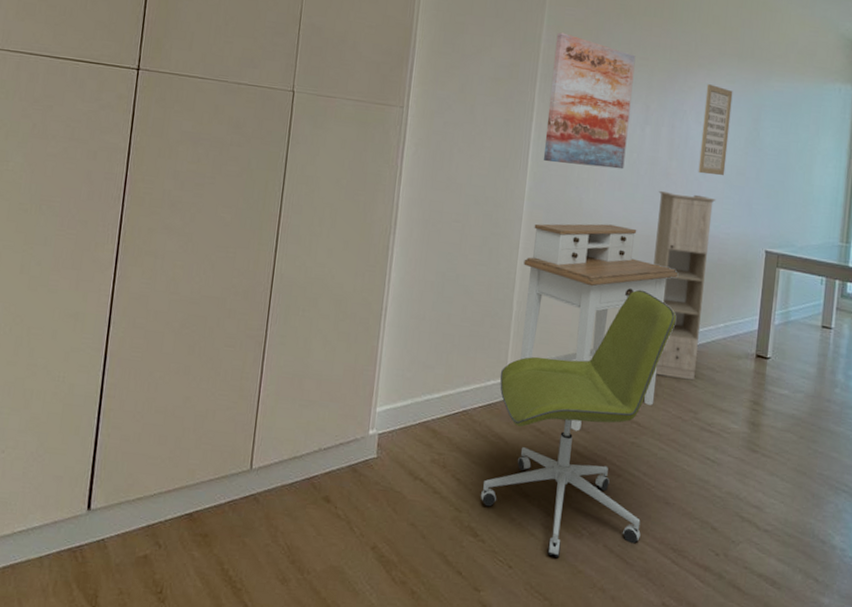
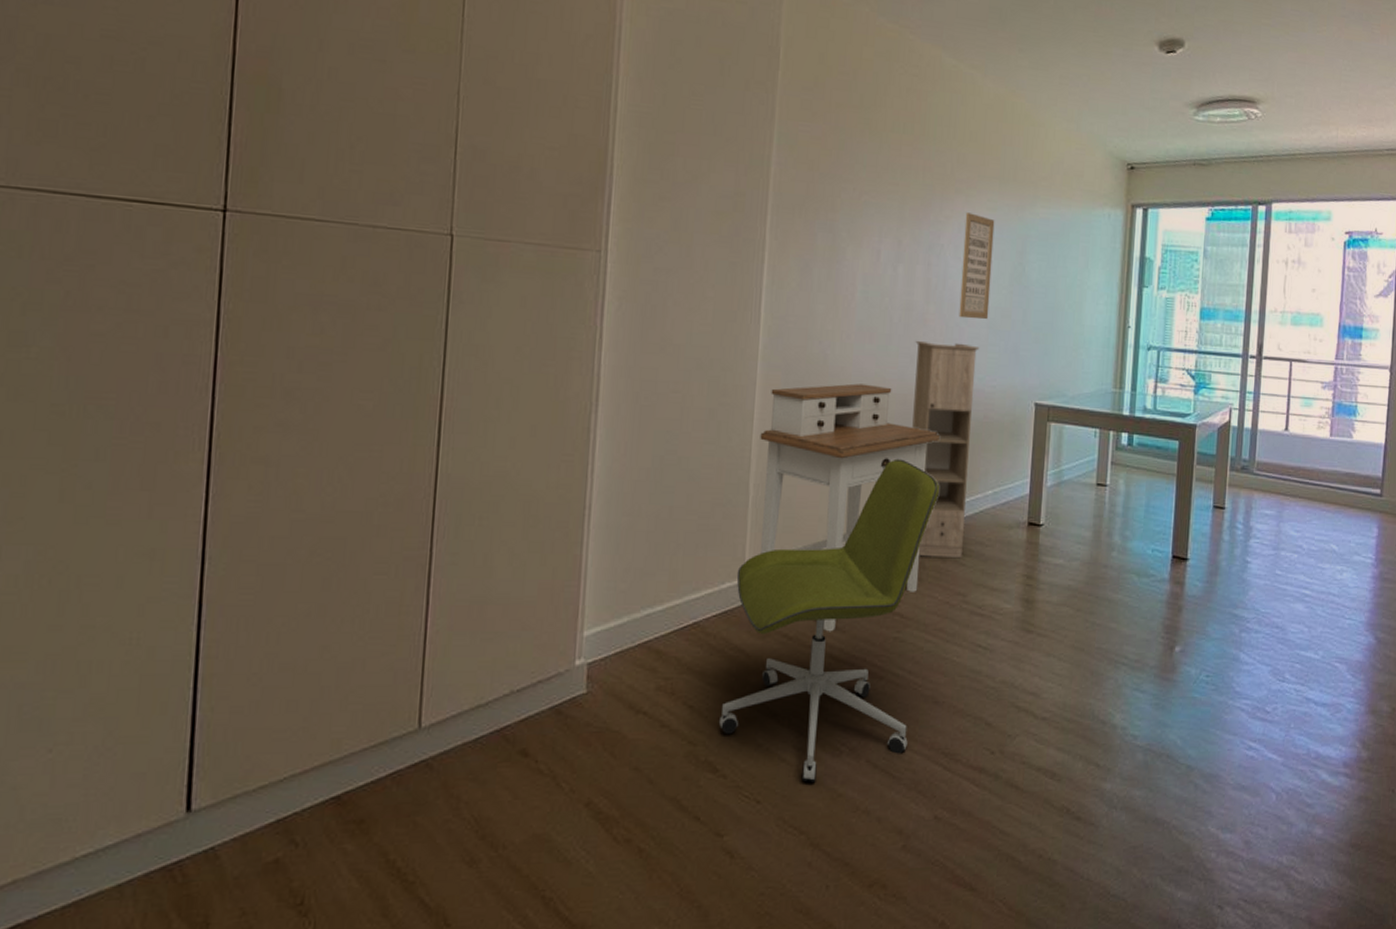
wall art: present [543,32,636,169] -> none [778,153,884,318]

